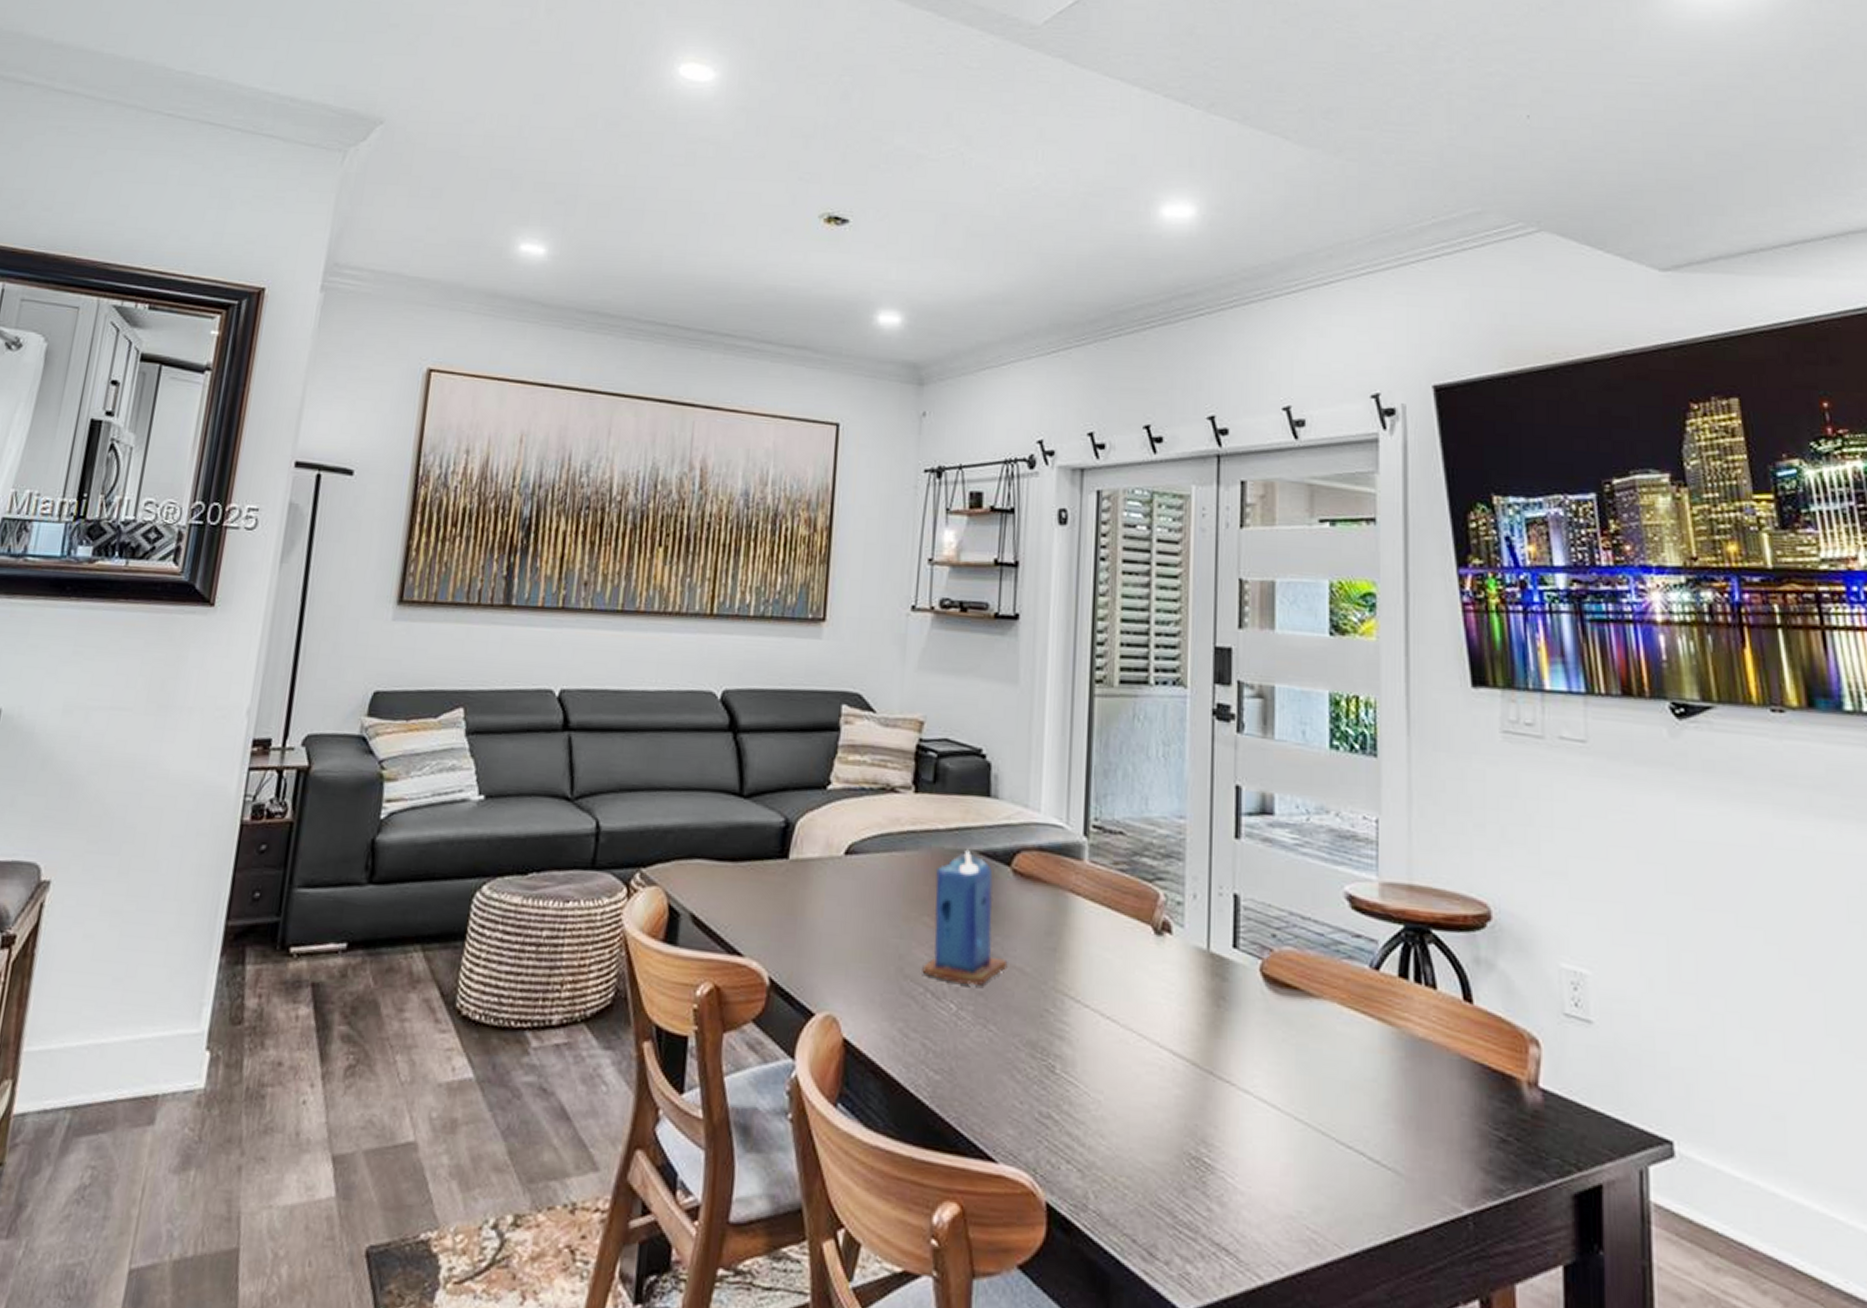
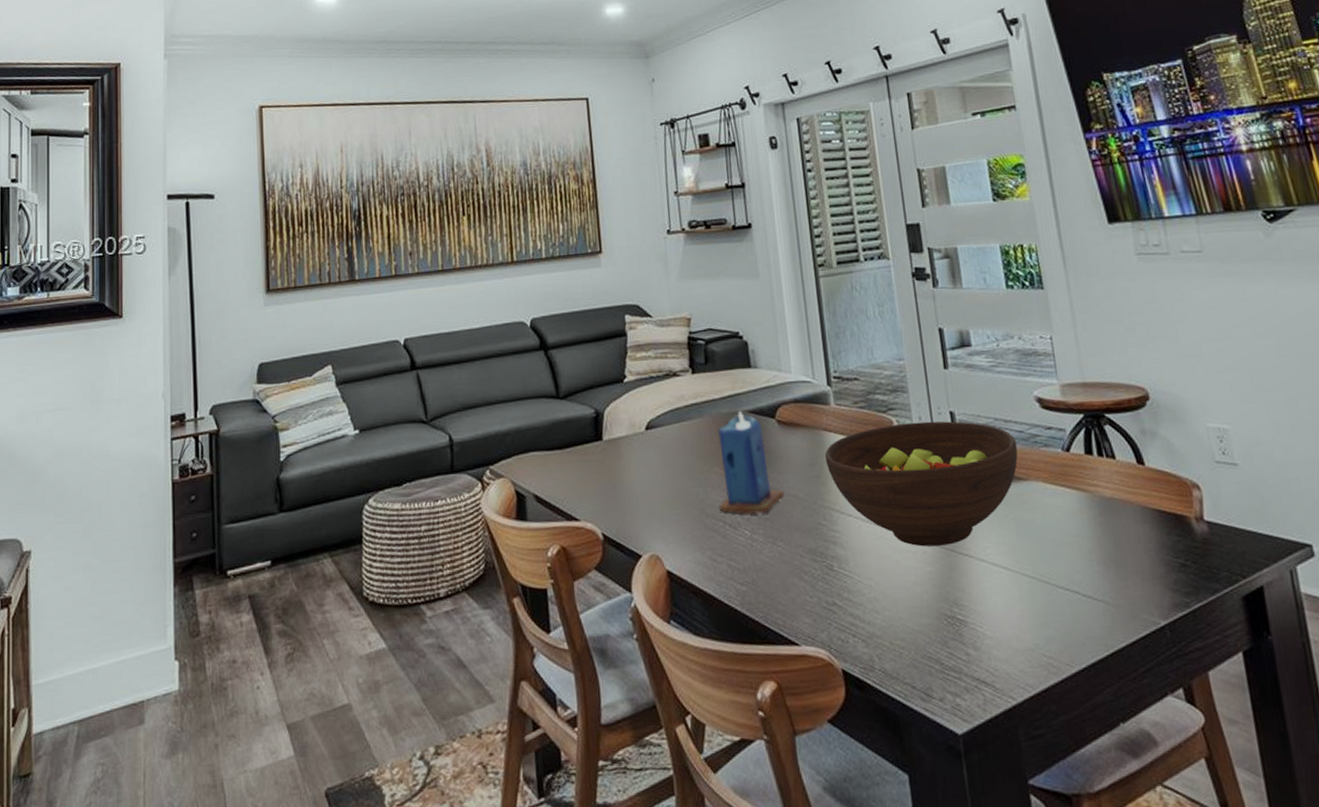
fruit bowl: none [1066,898,1314,1065] -> present [824,421,1018,547]

